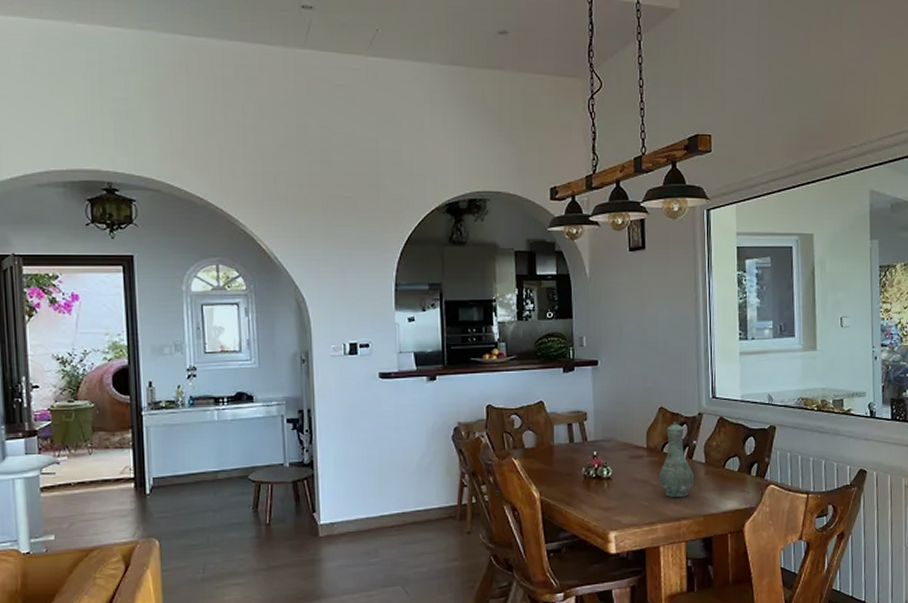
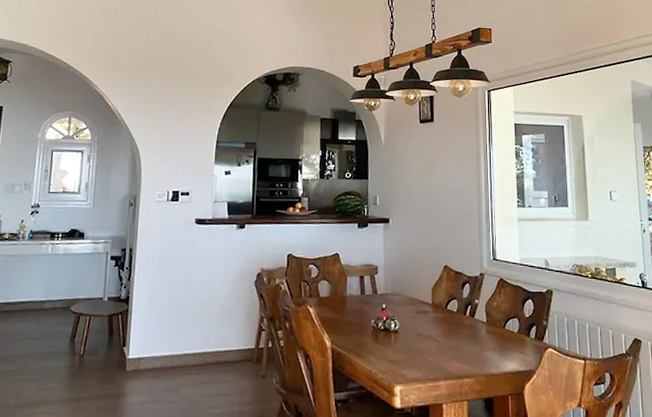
vase: present [659,422,695,498] -> none [443,280,477,356]

